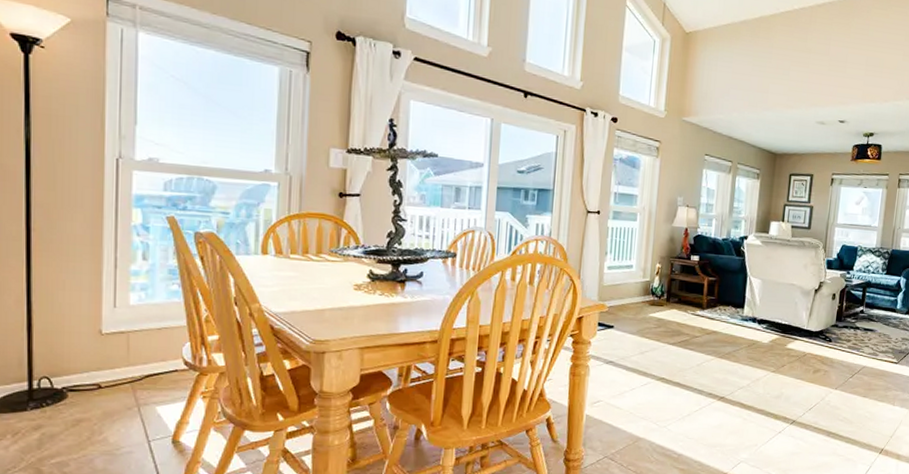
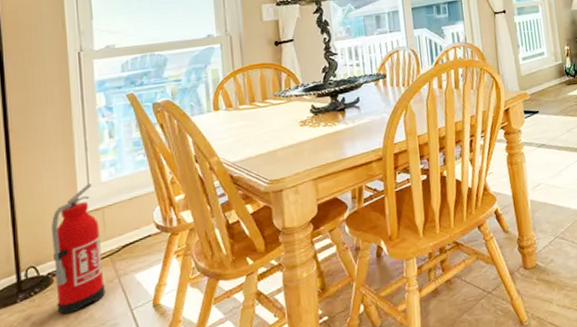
fire extinguisher: none [69,304,123,432] -> present [51,183,105,315]

